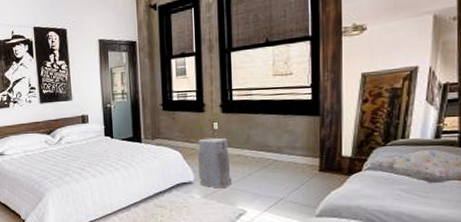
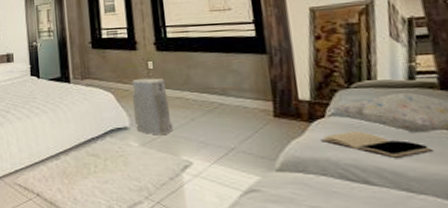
book: none [355,182,445,205] -> present [320,131,434,159]

